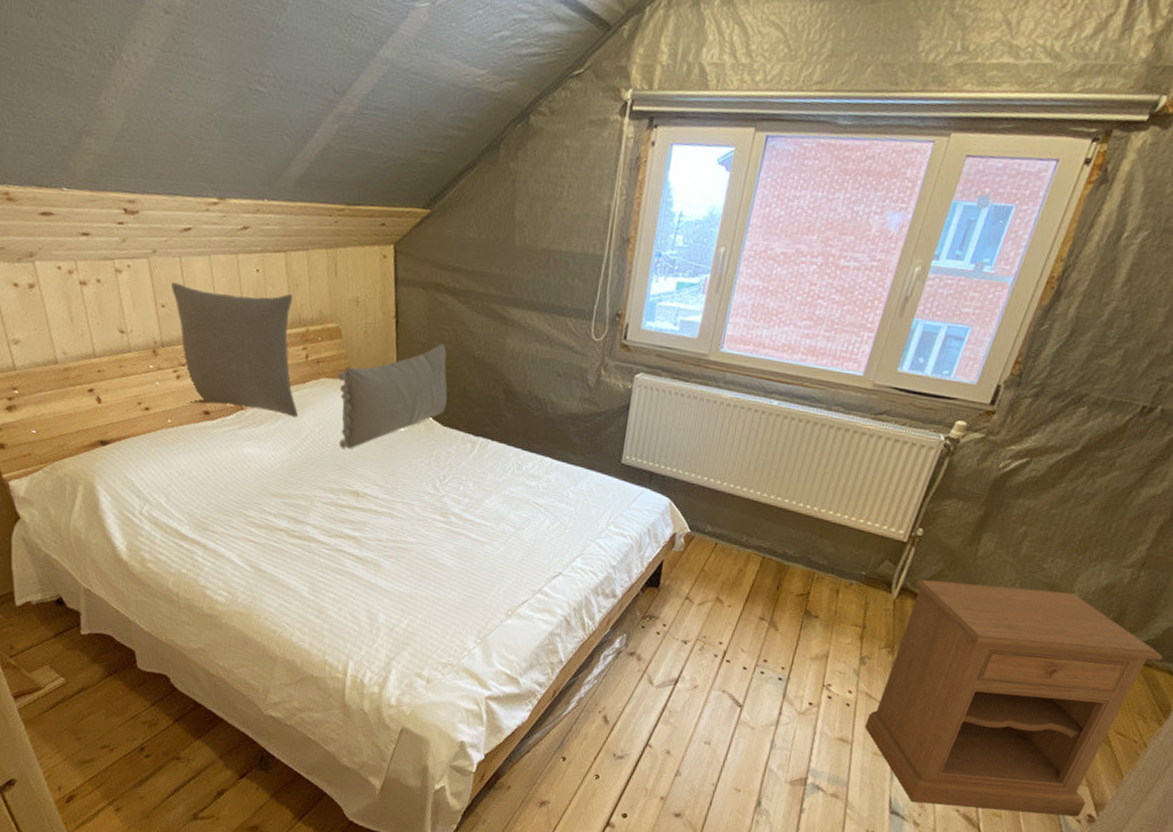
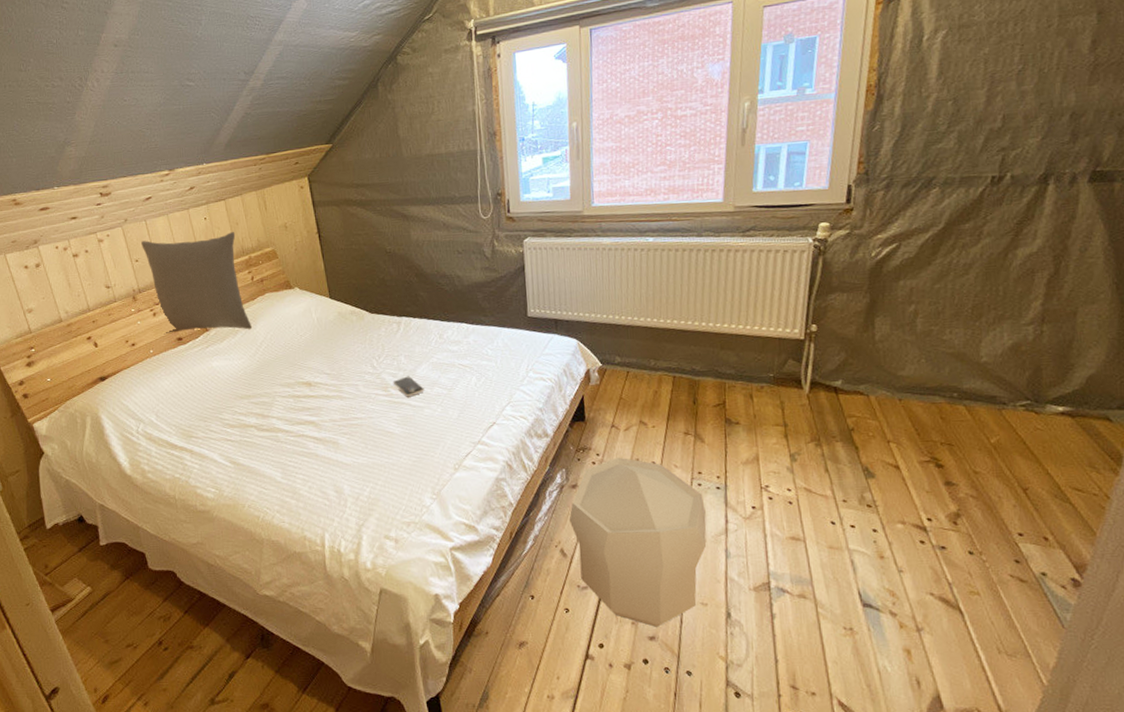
pillow: present [337,343,448,449] -> none [278,246,371,348]
smartphone: none [454,505,491,529] -> present [393,376,426,397]
pouf: none [618,631,763,805] -> present [569,457,707,627]
nightstand: present [865,579,1163,816] -> none [813,358,1095,591]

